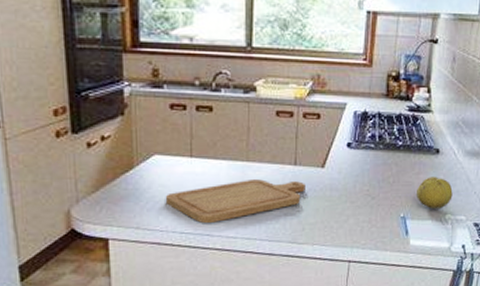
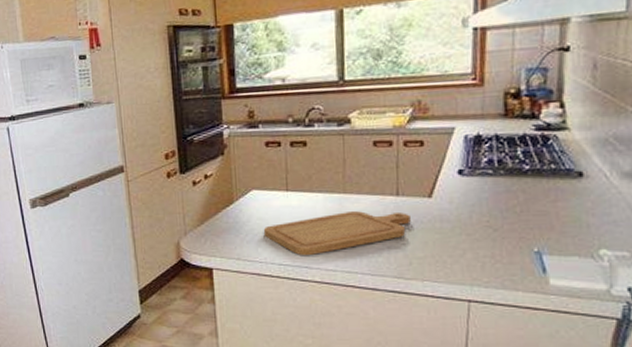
fruit: present [417,176,453,210] -> none [554,204,608,244]

